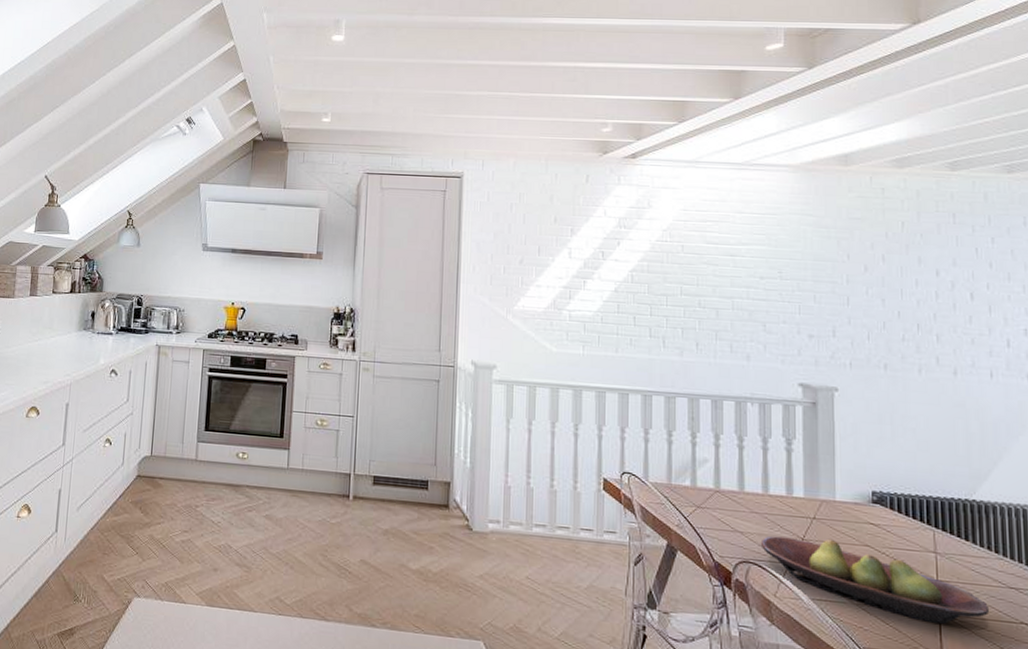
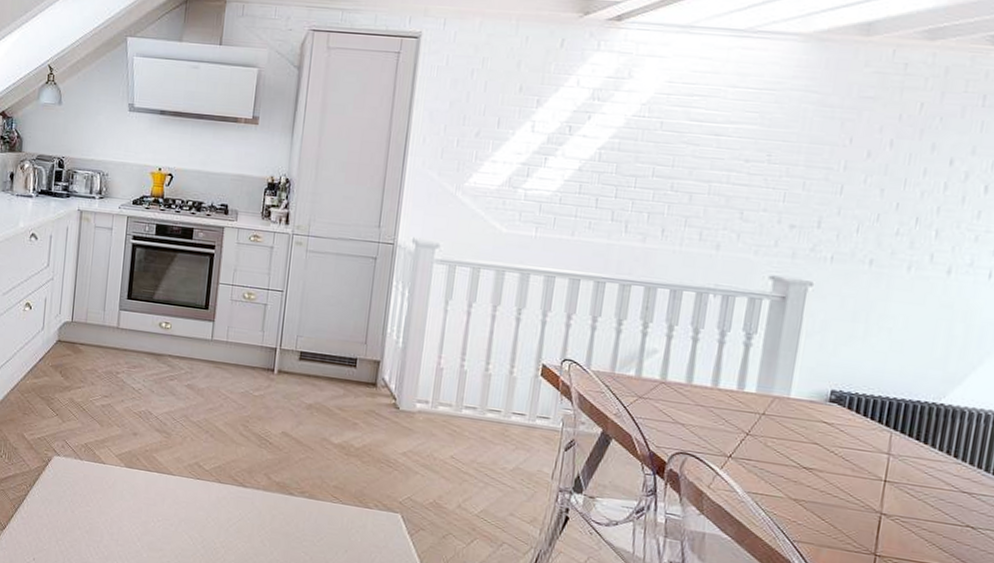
fruit bowl: present [760,536,990,625] -> none [701,429,936,524]

